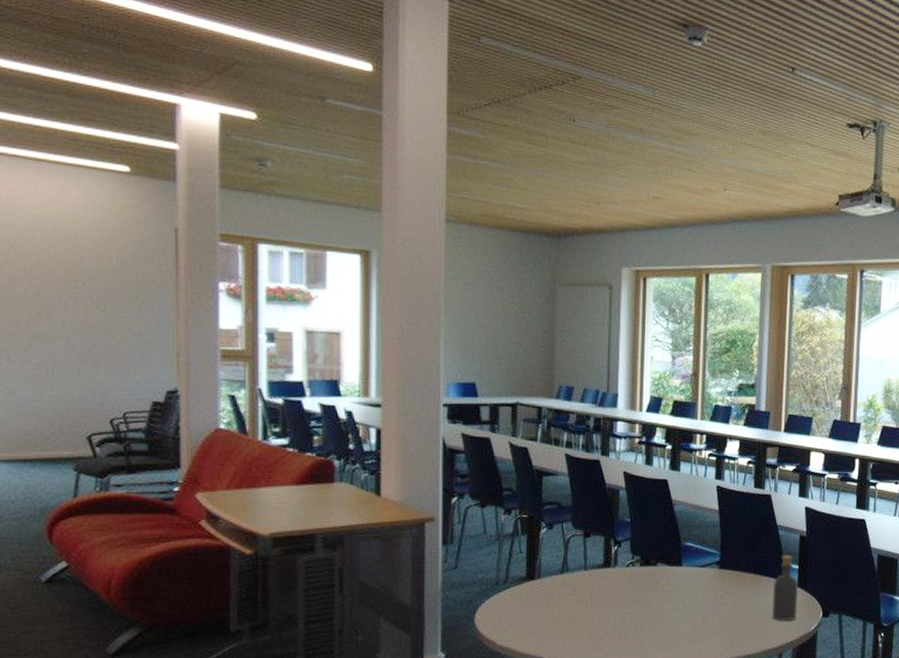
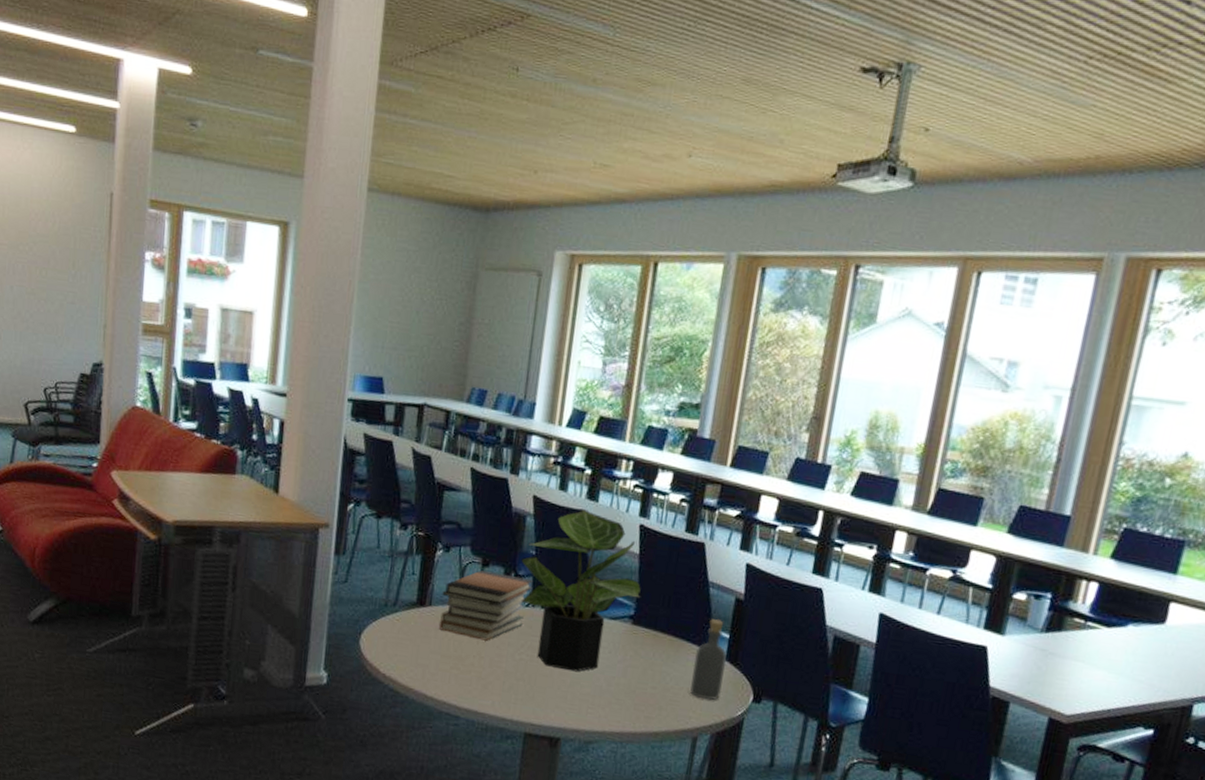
book stack: none [549,541,631,602] -> present [439,570,534,641]
potted plant: none [618,479,724,616] -> present [521,509,641,672]

